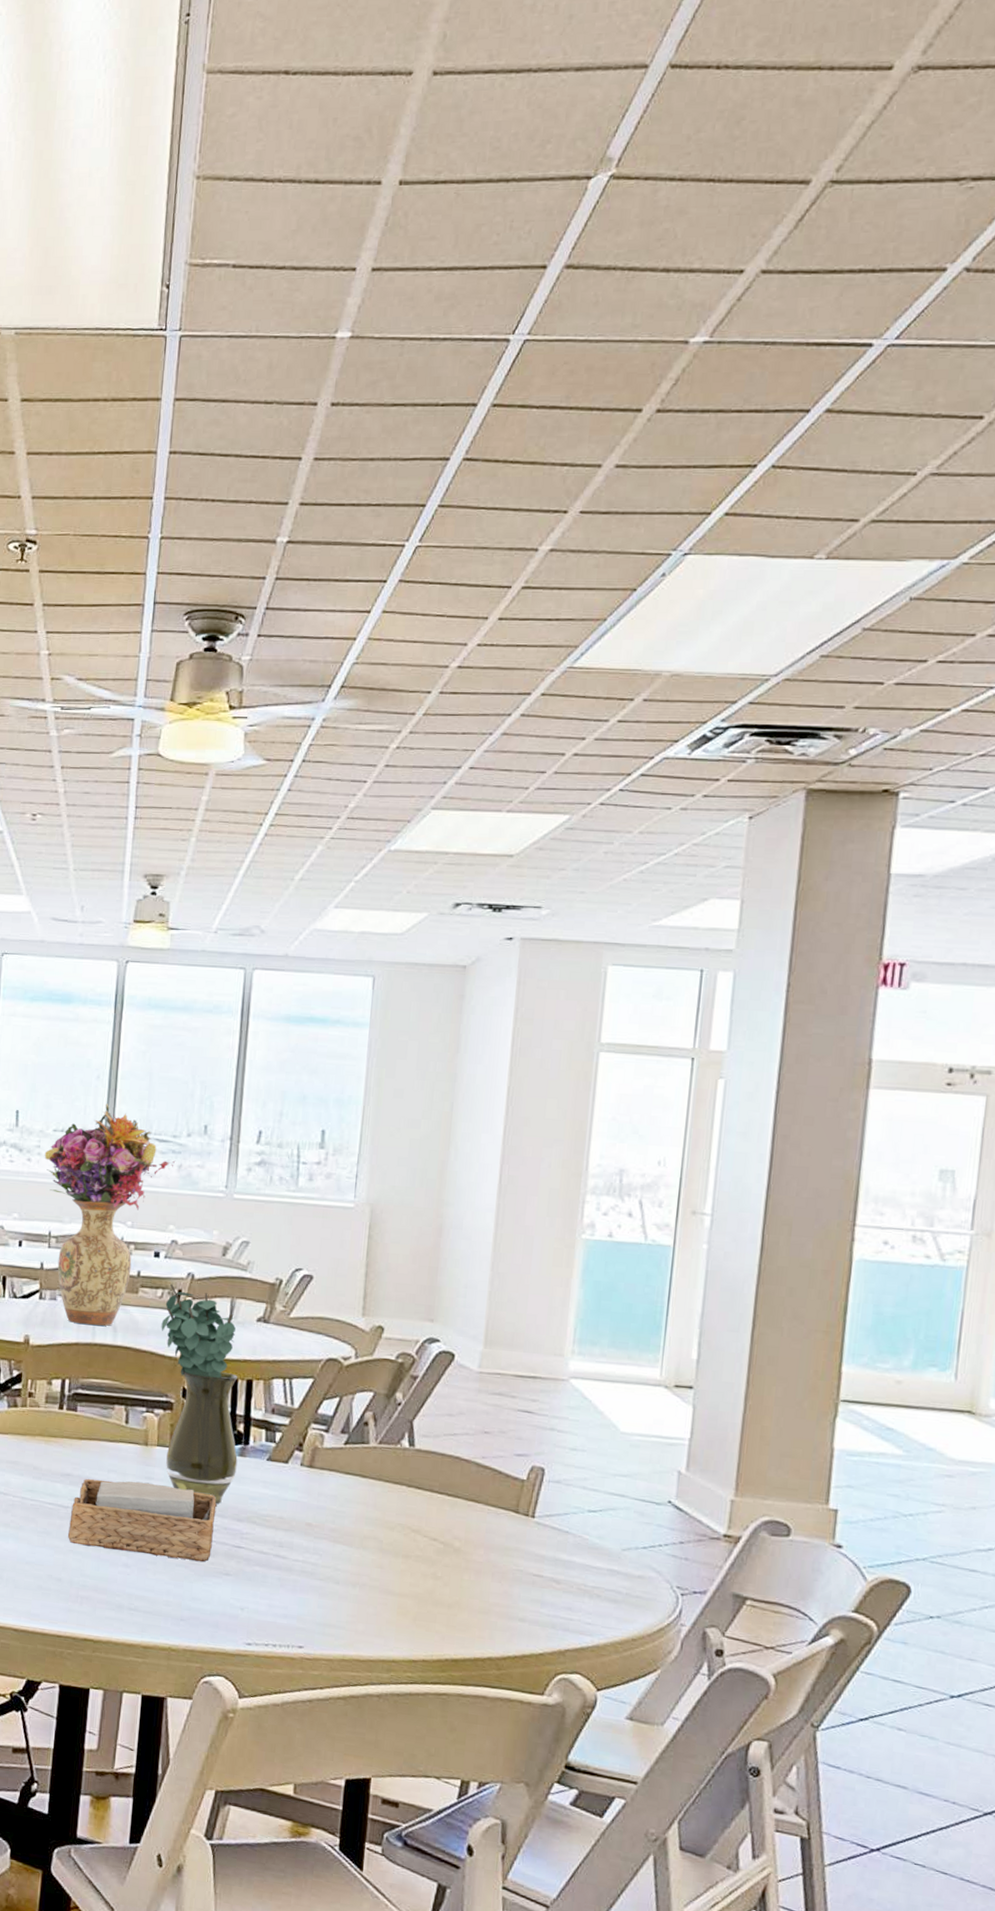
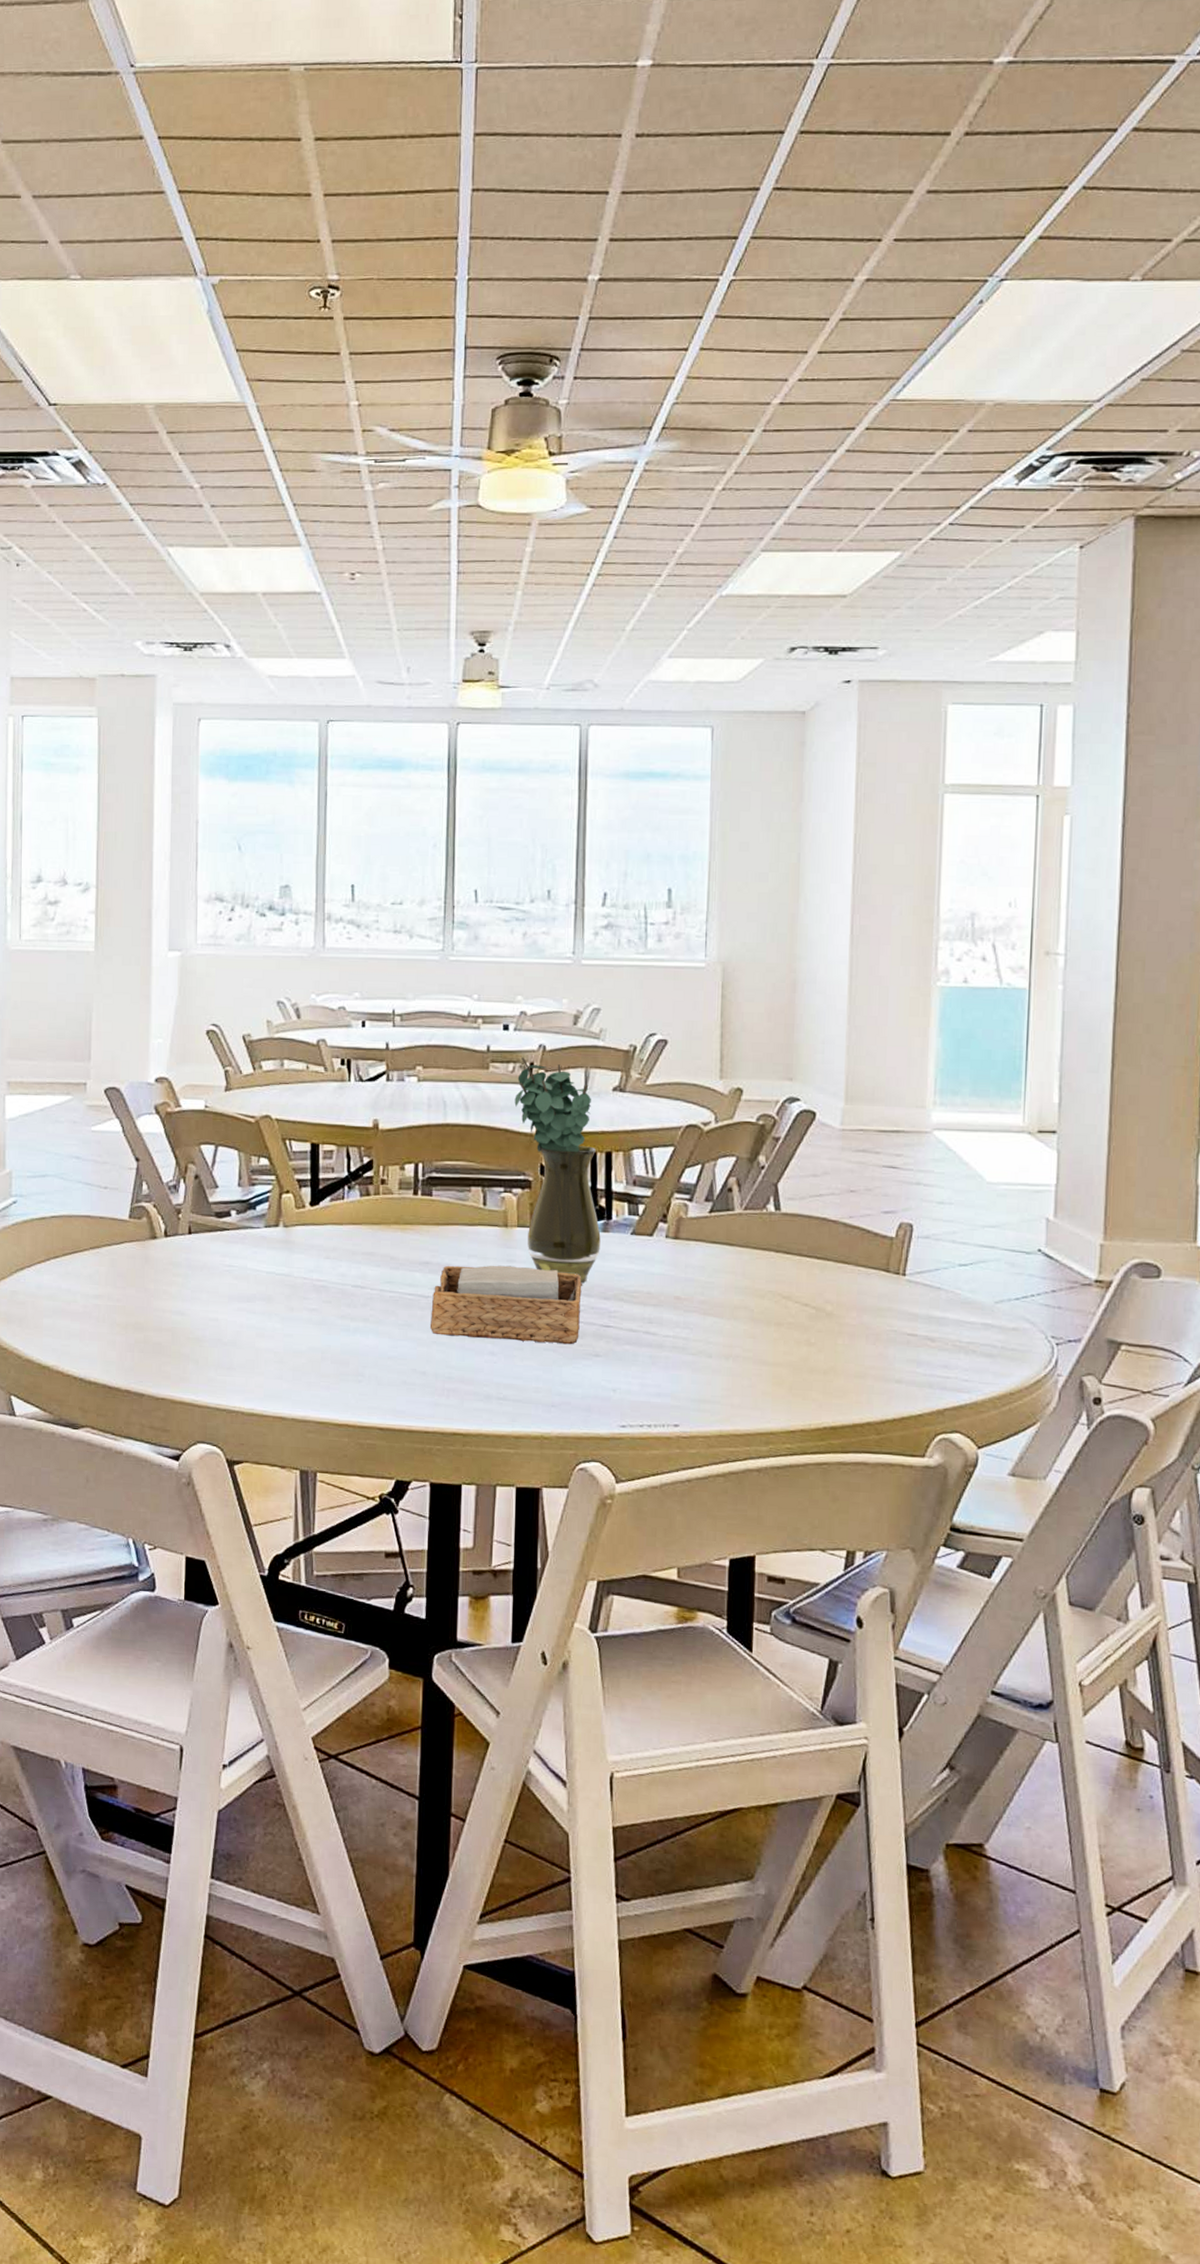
flower arrangement: present [44,1103,176,1326] -> none [383,873,520,1105]

